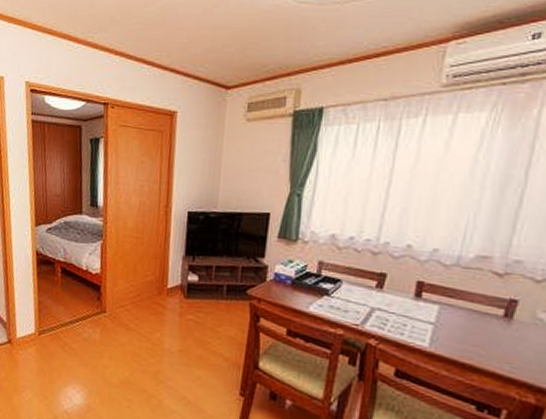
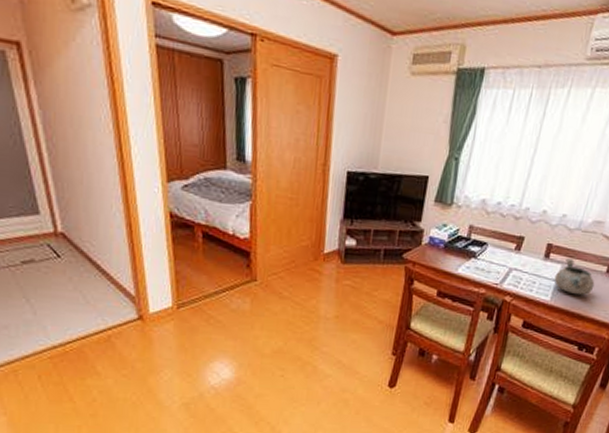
decorative bowl: none [431,298,489,343] -> present [554,258,595,296]

